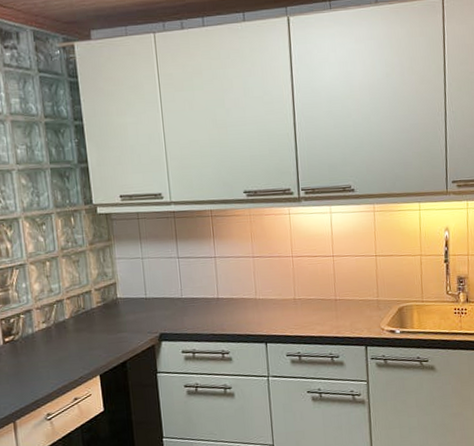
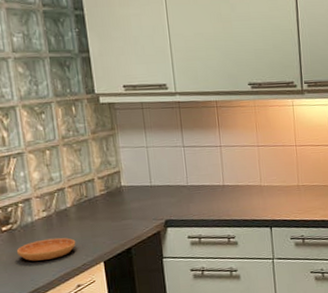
saucer: none [17,349,74,373] -> present [16,237,76,261]

